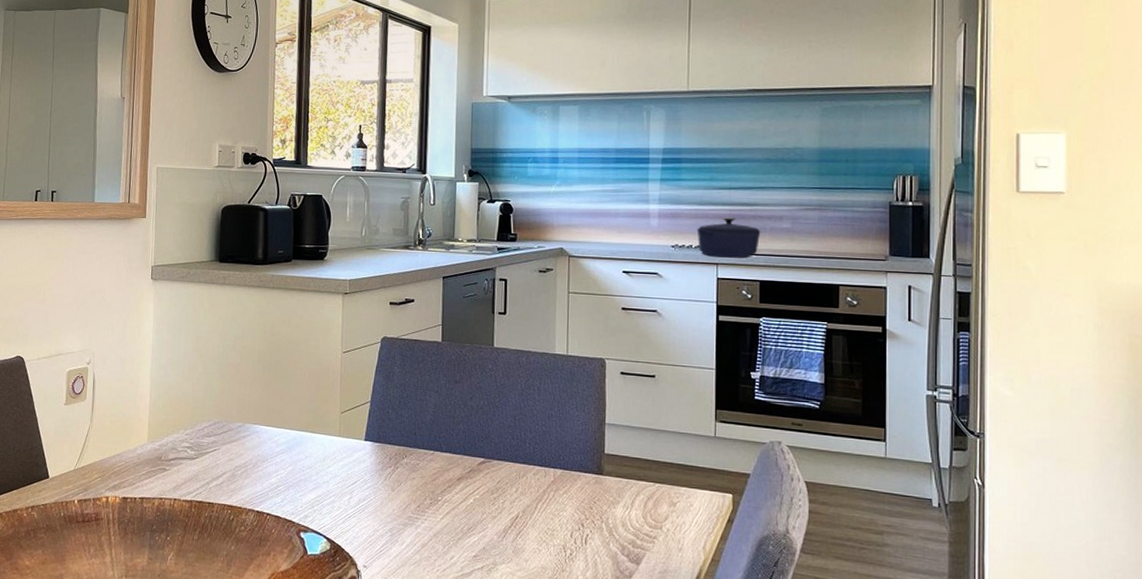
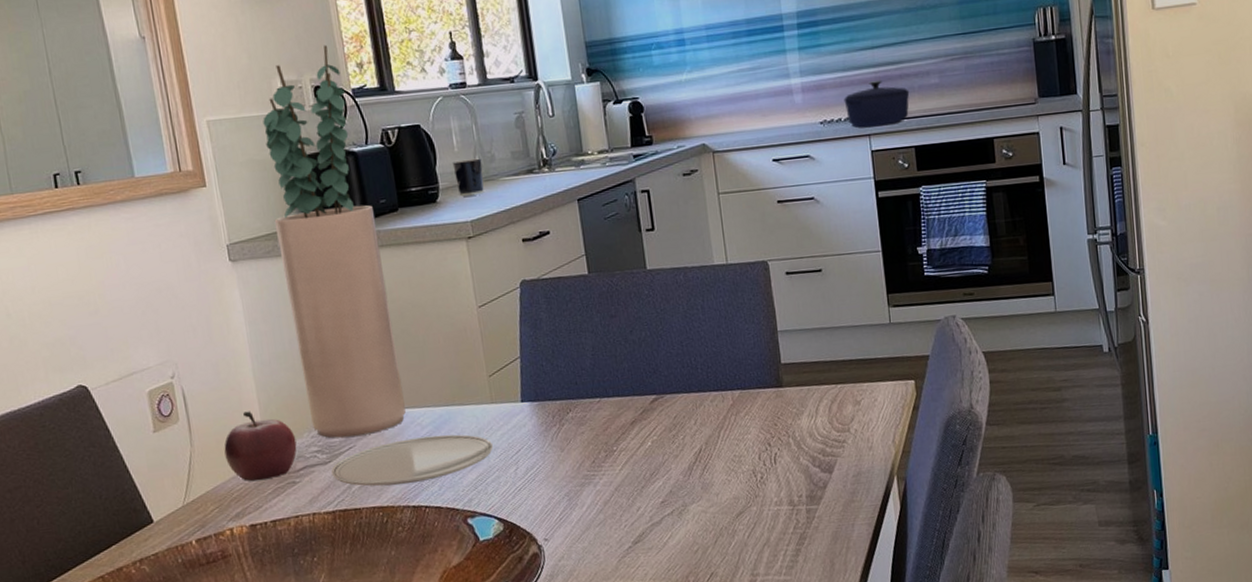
fruit: none [115,402,173,462] -> present [224,411,297,481]
vase: none [188,122,272,442] -> present [263,44,406,438]
plate: none [196,452,334,492] -> present [331,434,494,487]
mug: none [342,228,367,260] -> present [452,158,484,197]

